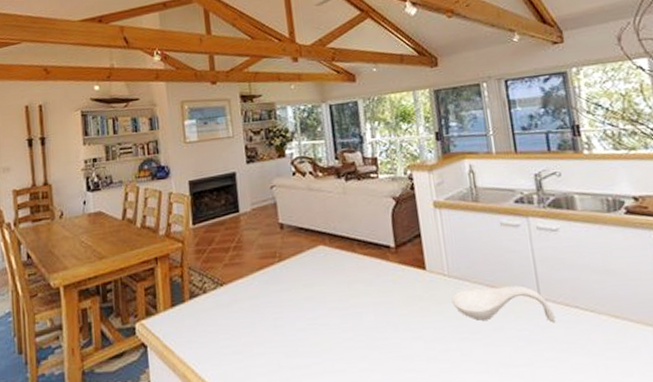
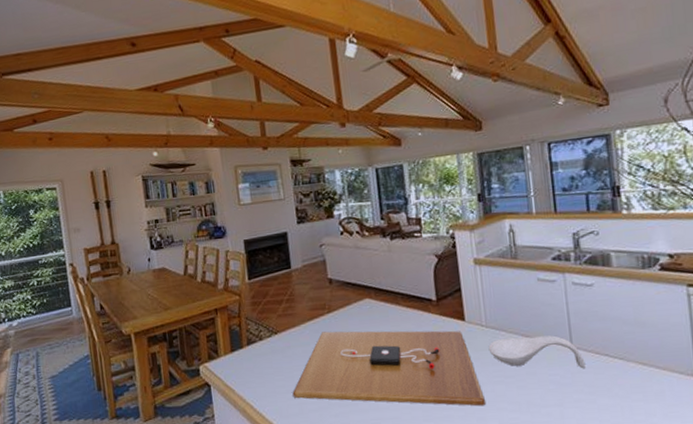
cutting board: none [239,281,450,367] -> present [292,330,485,406]

